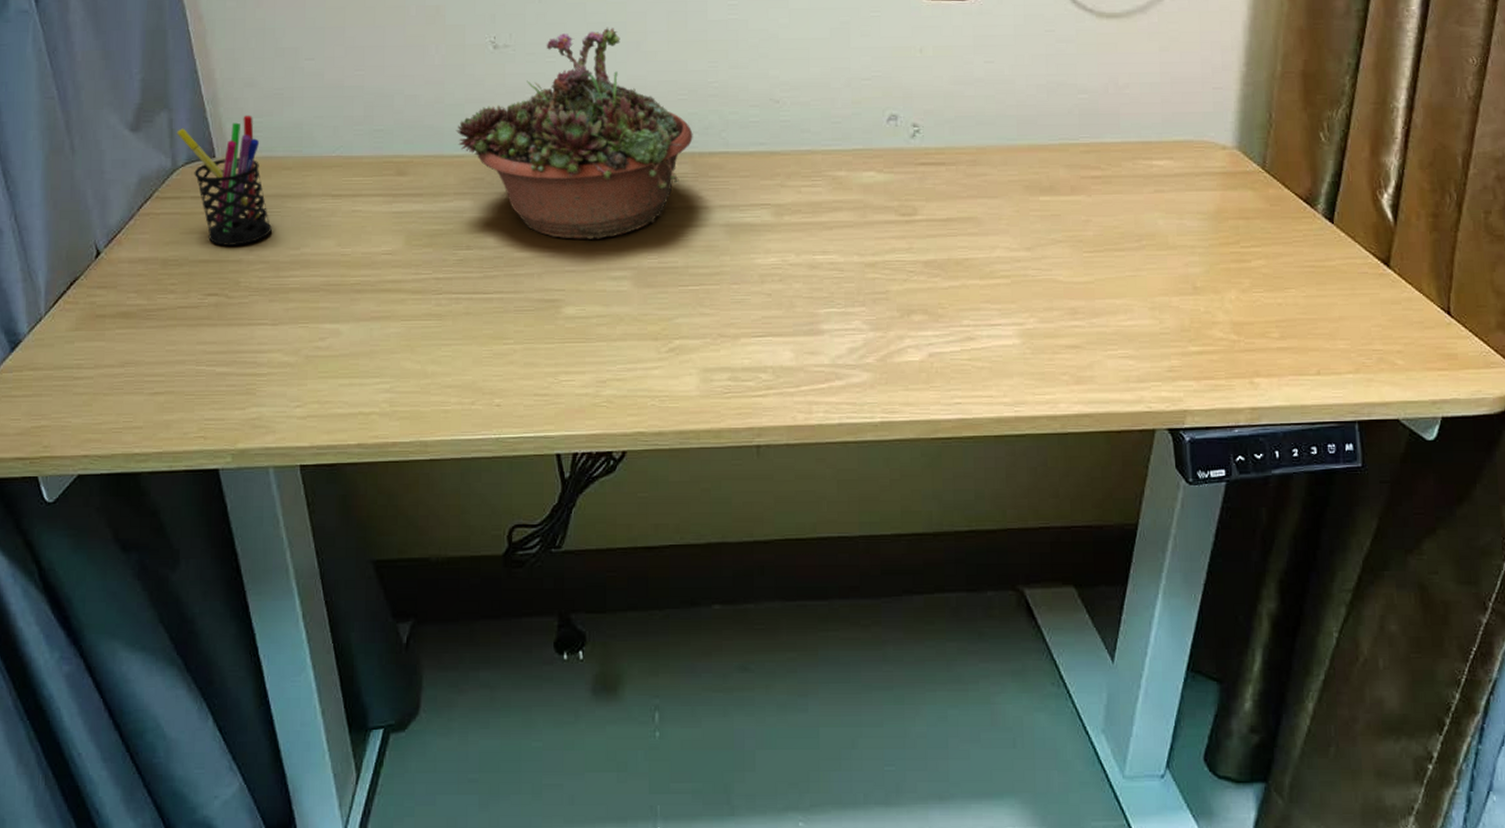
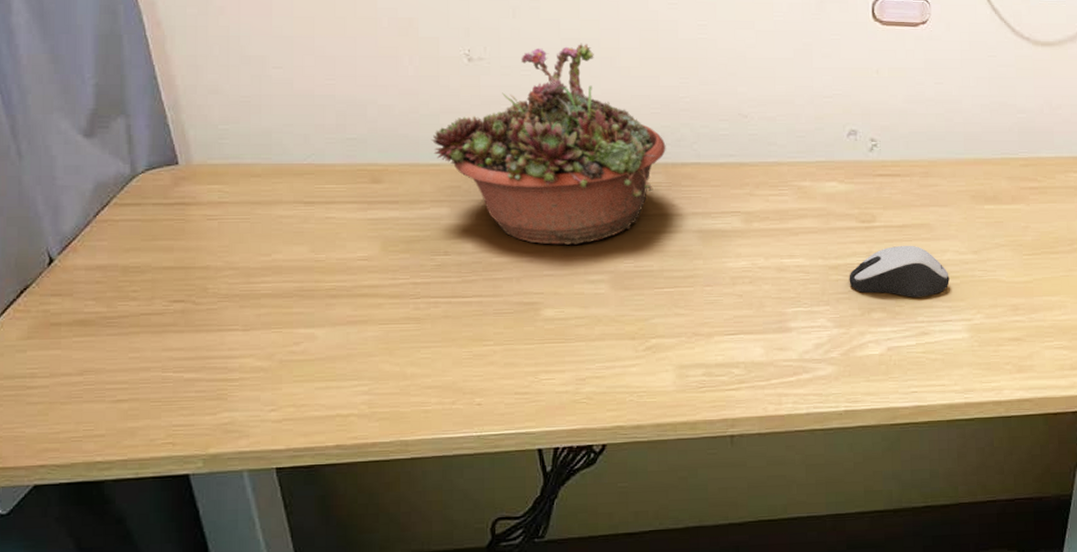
pen holder: present [176,115,272,246] -> none [135,122,241,252]
computer mouse: none [887,240,999,299] -> present [849,245,950,297]

